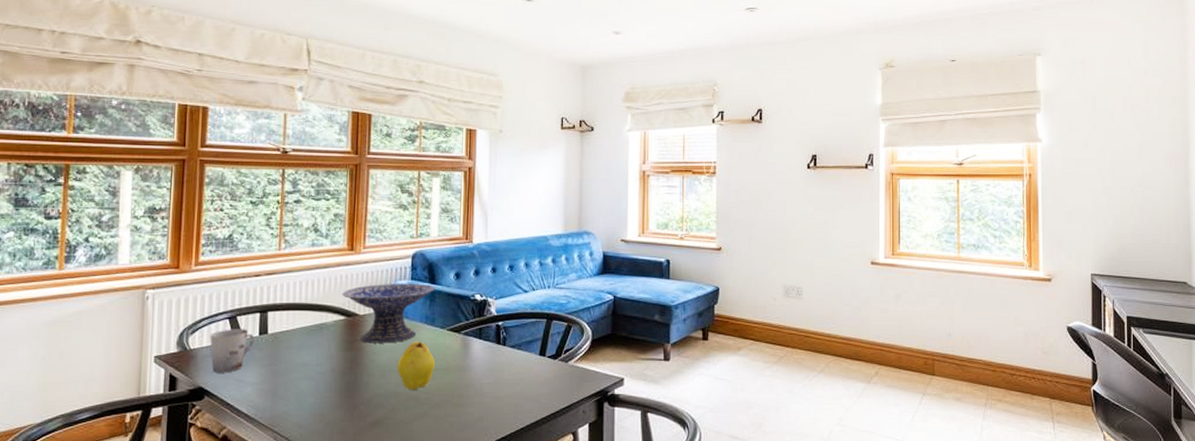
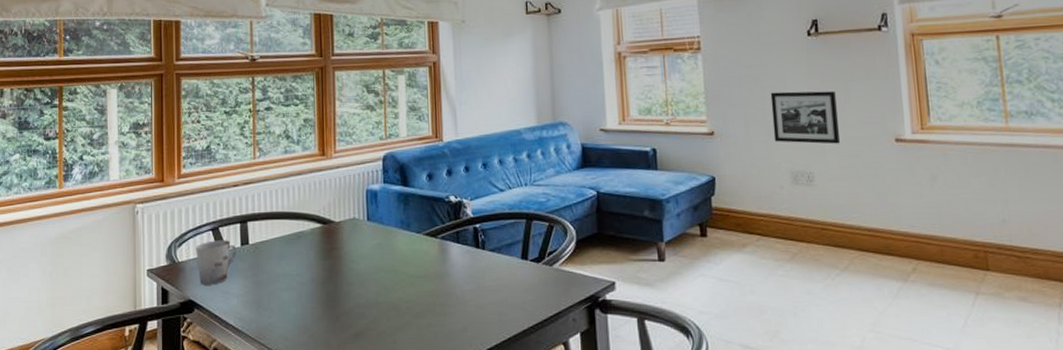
decorative bowl: present [342,283,436,343] -> none [317,186,409,251]
fruit: present [397,341,436,391] -> none [375,247,414,300]
picture frame: none [772,216,827,264] -> present [770,90,841,144]

